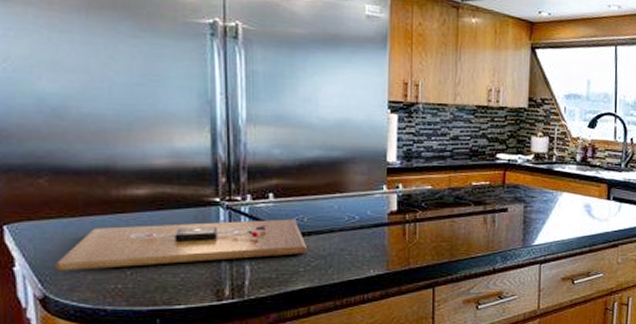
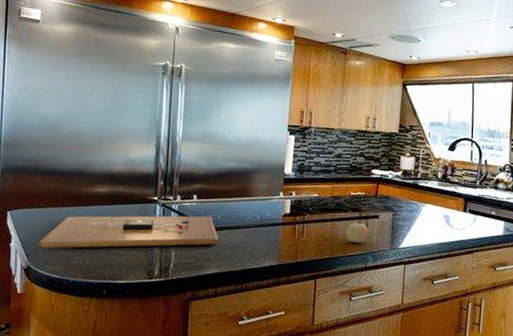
fruit: none [468,215,496,242] -> present [345,220,369,243]

